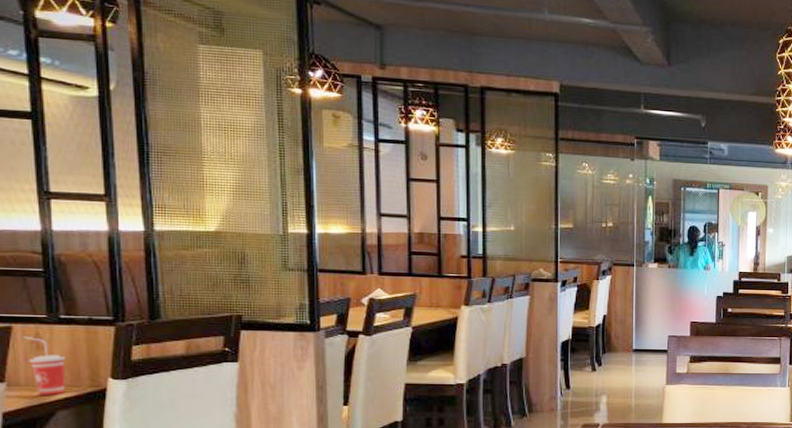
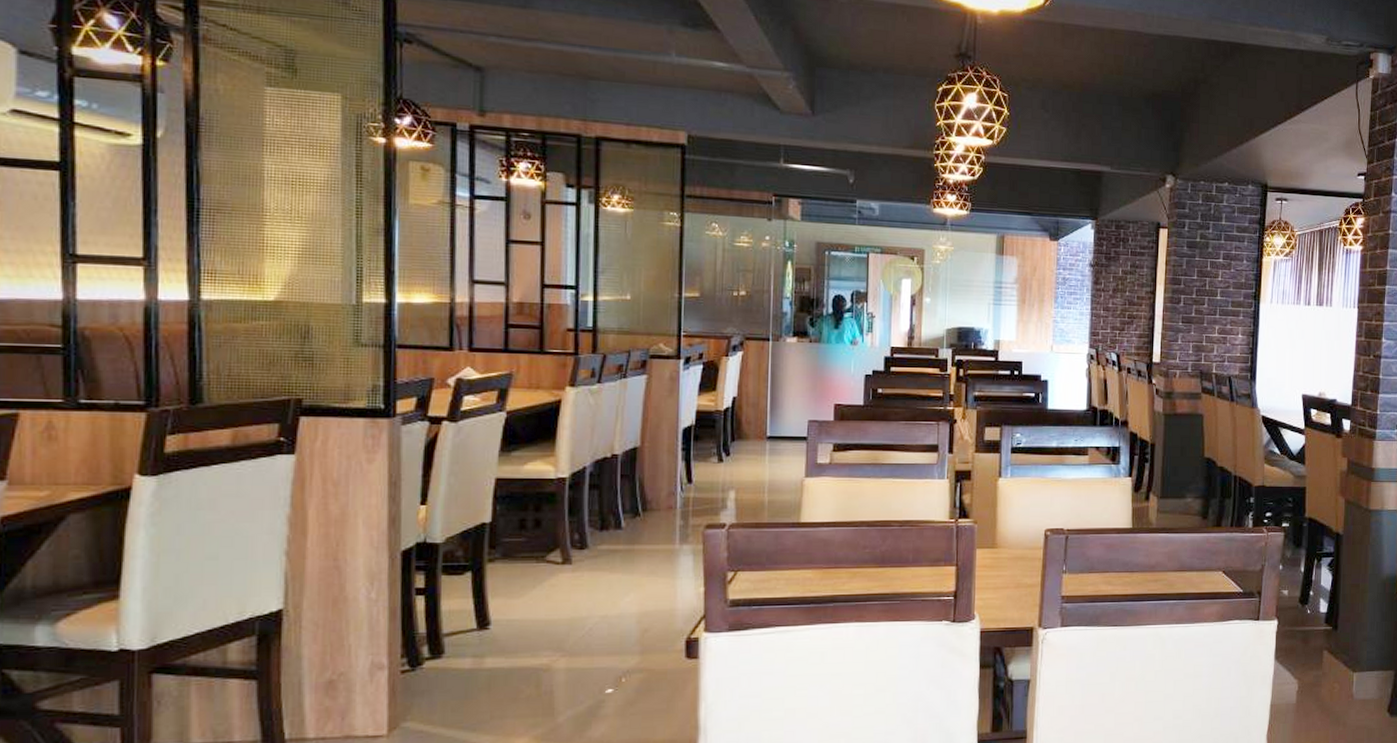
beverage cup: present [22,335,66,396] -> none [30,424,84,497]

